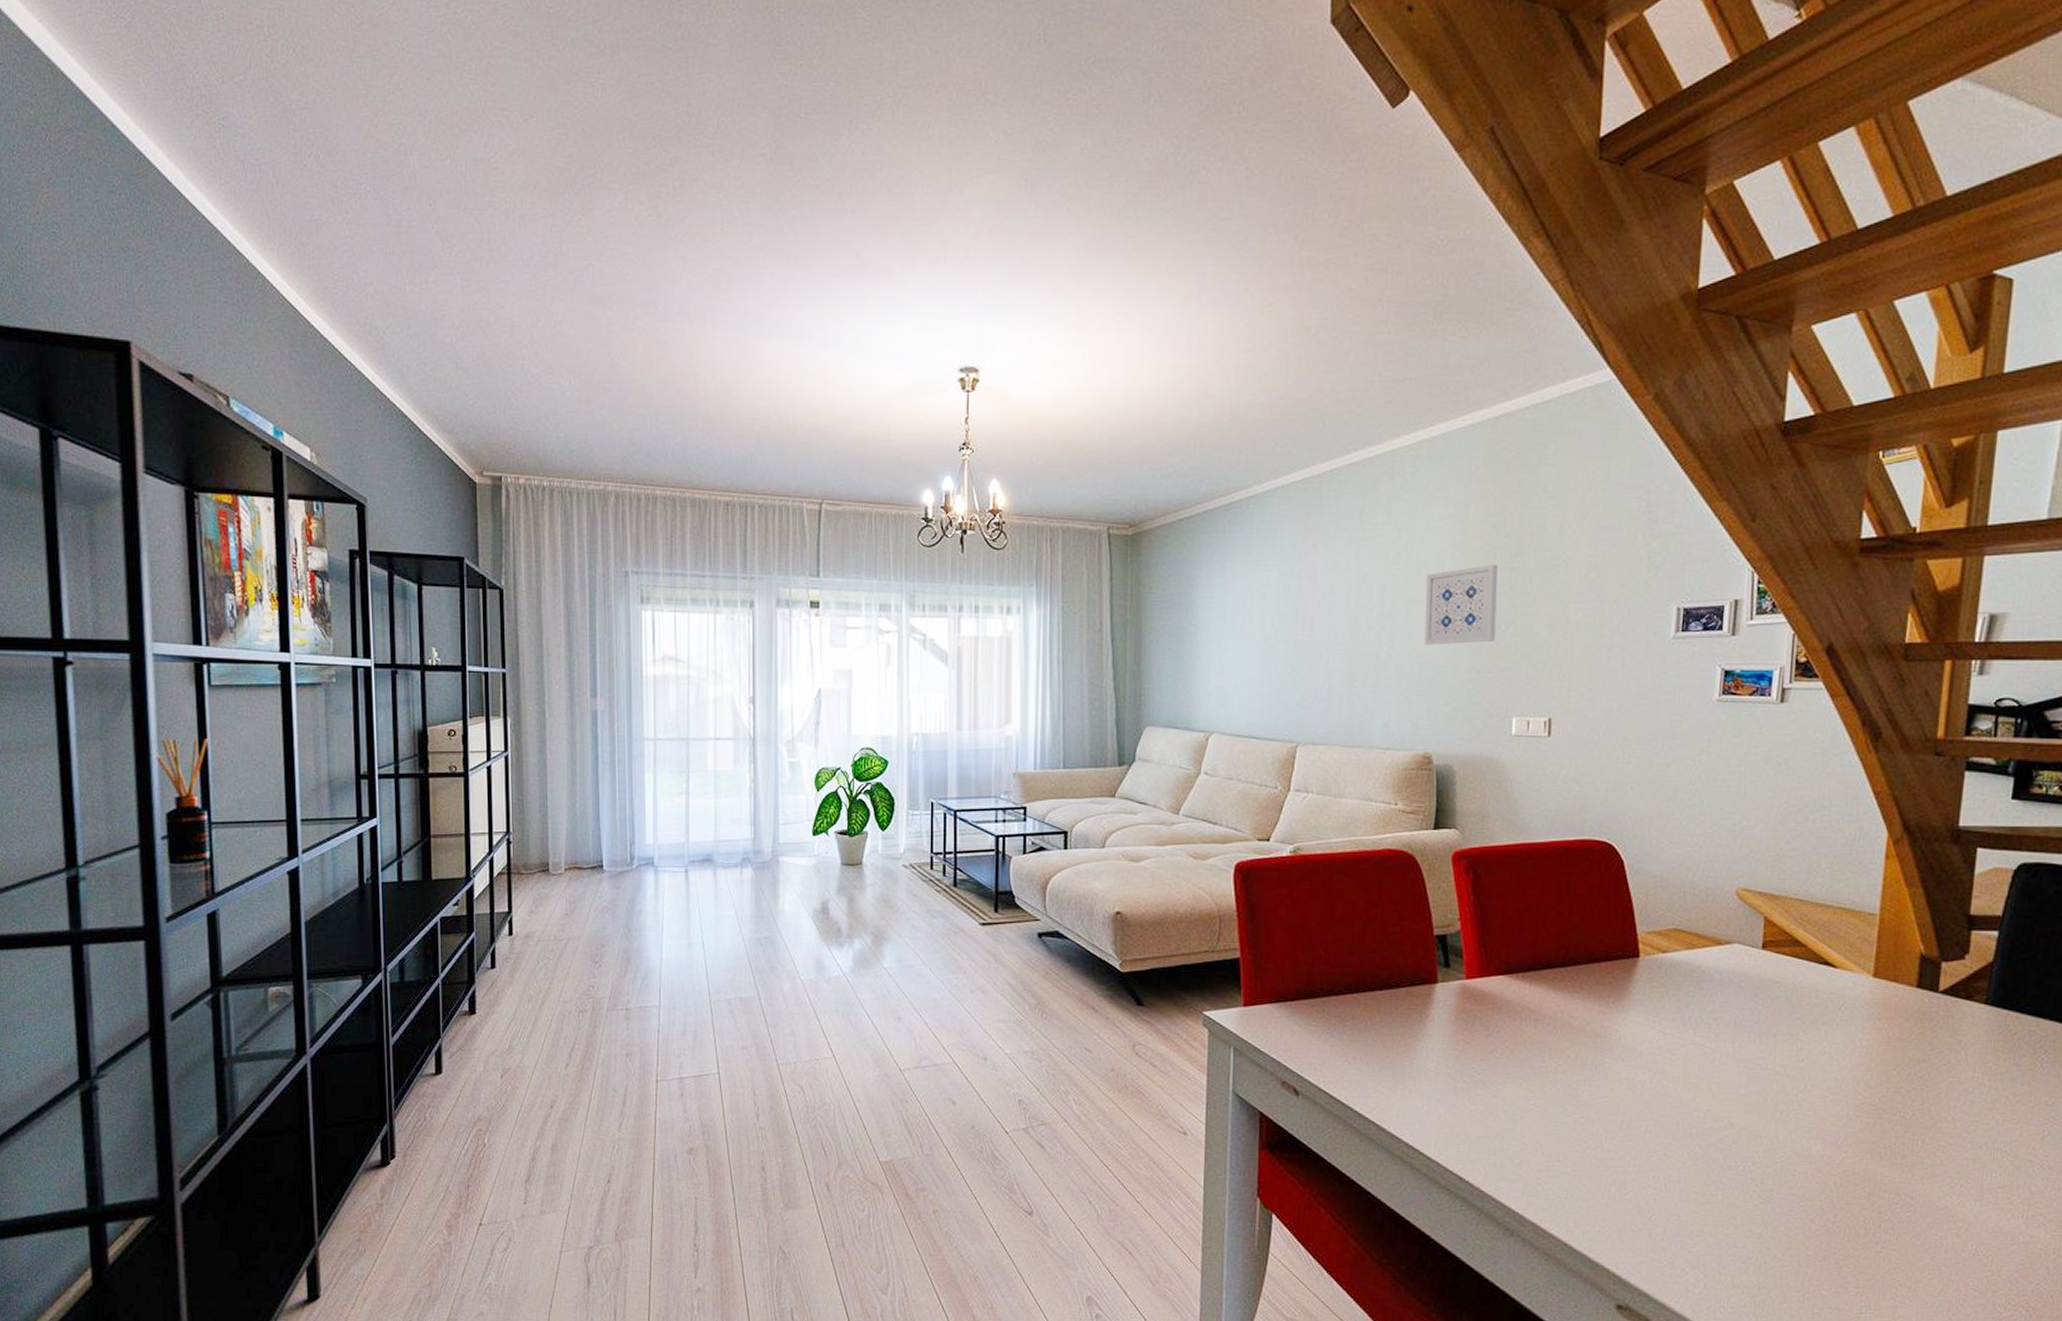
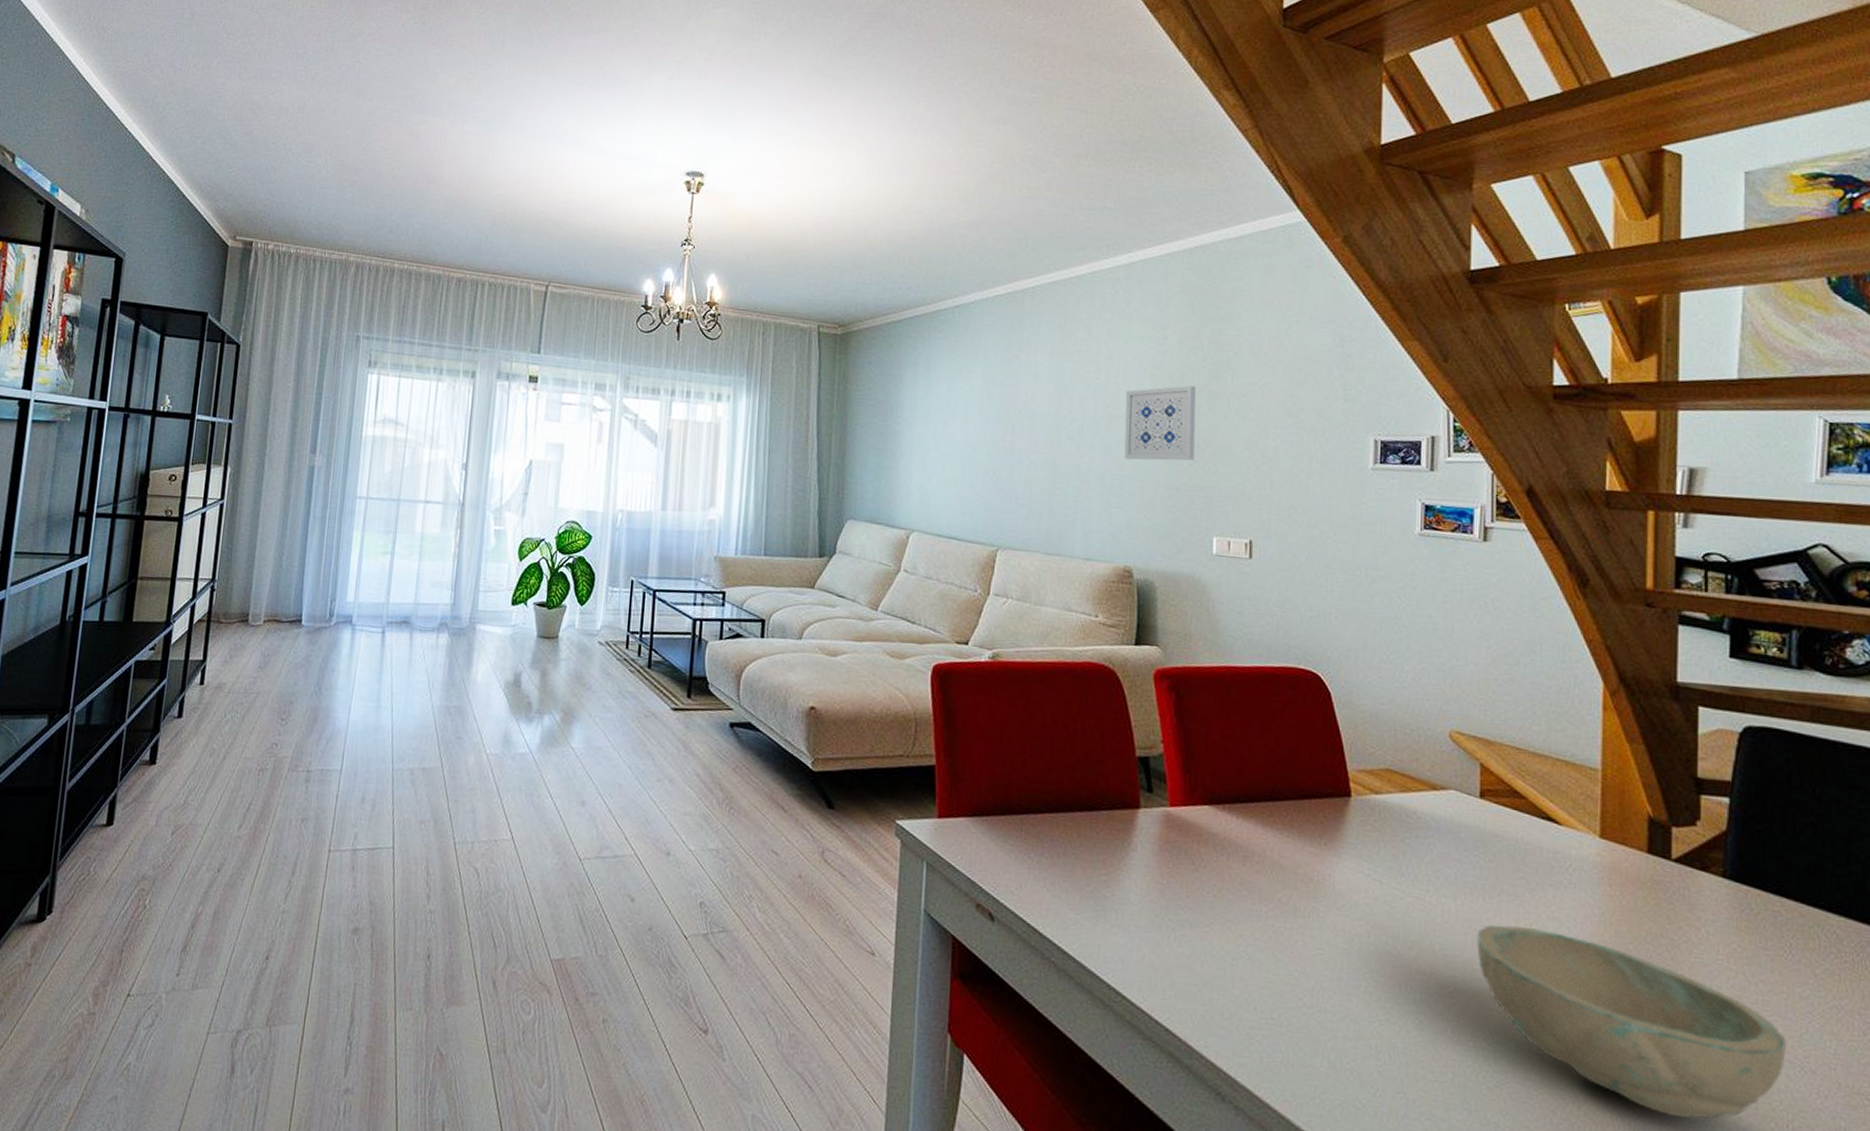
bowl: none [1751,1062,2029,1216] -> present [1477,925,1786,1119]

